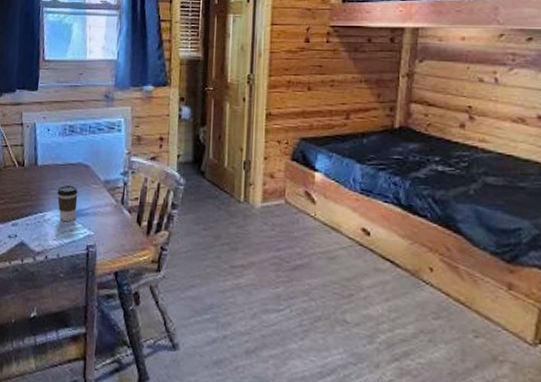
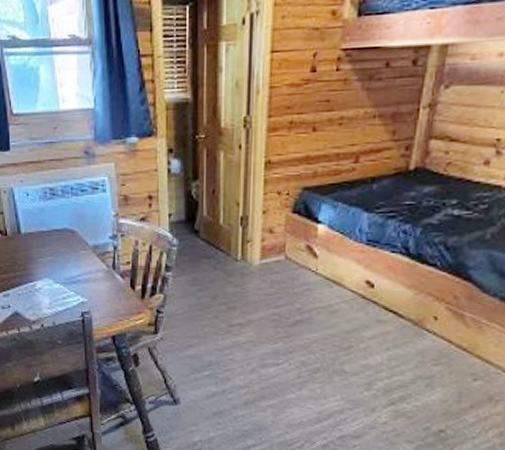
coffee cup: present [57,184,79,222] -> none [45,252,68,290]

